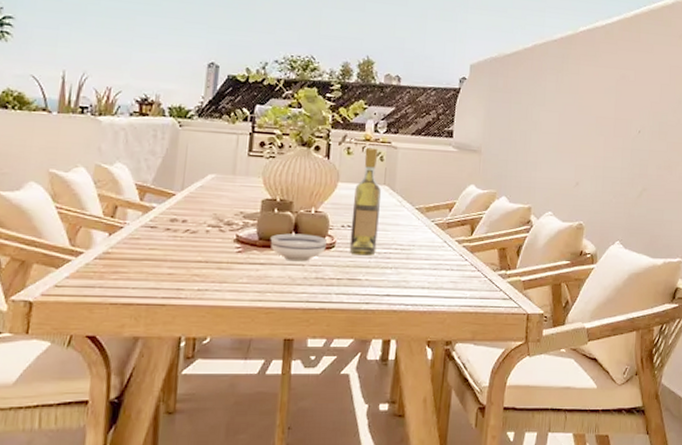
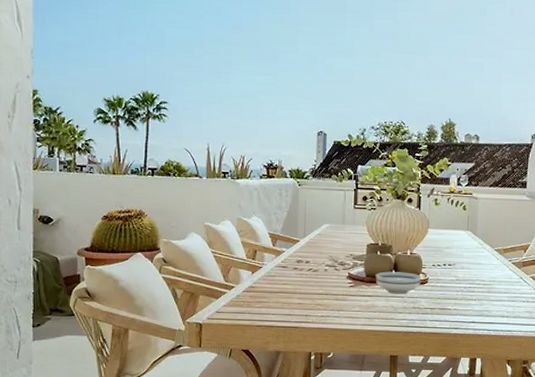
bottle: present [349,147,382,256] -> none [440,199,466,290]

